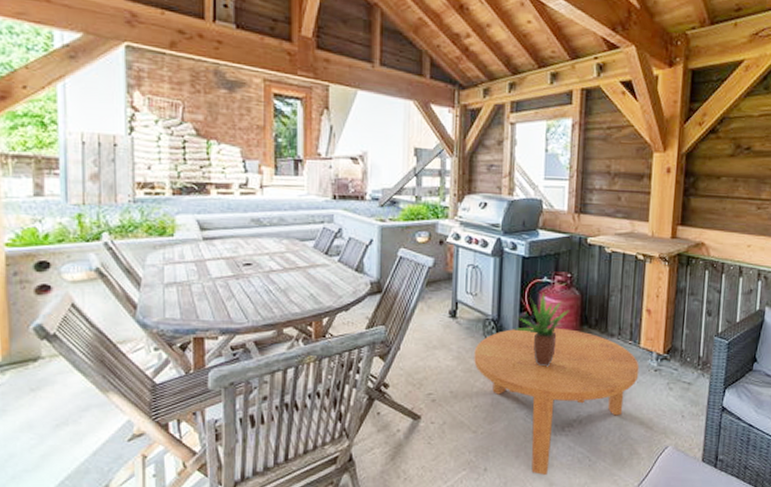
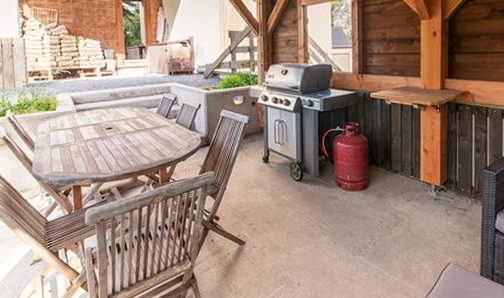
coffee table: present [474,327,640,476] -> none [284,167,421,289]
potted plant: present [514,292,571,367] -> none [315,139,360,200]

